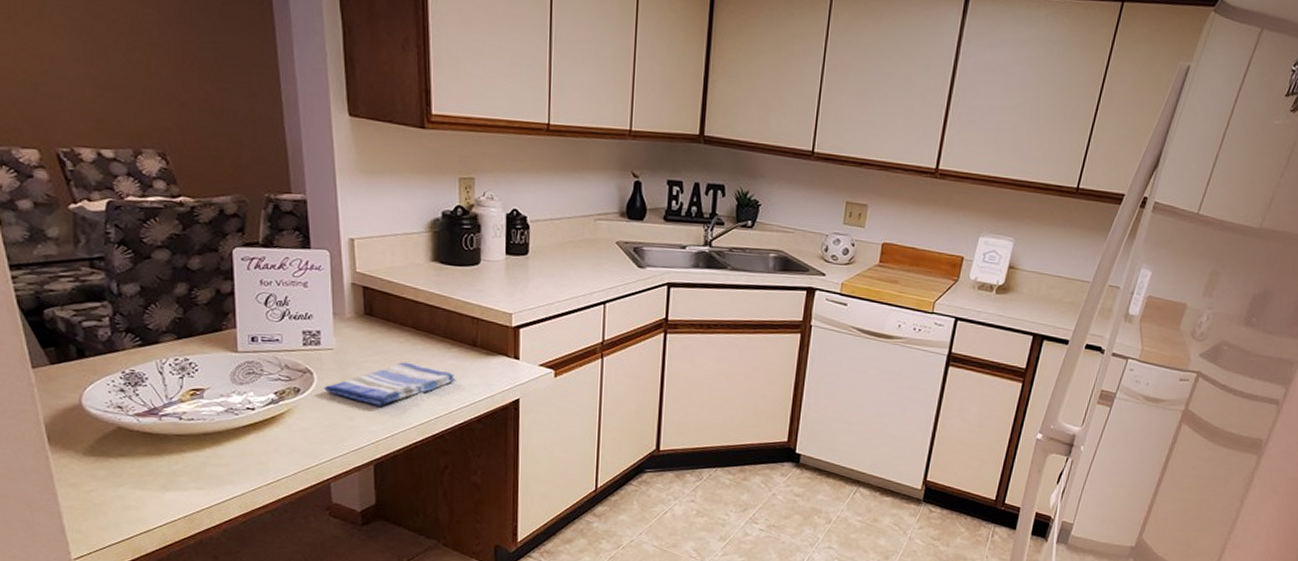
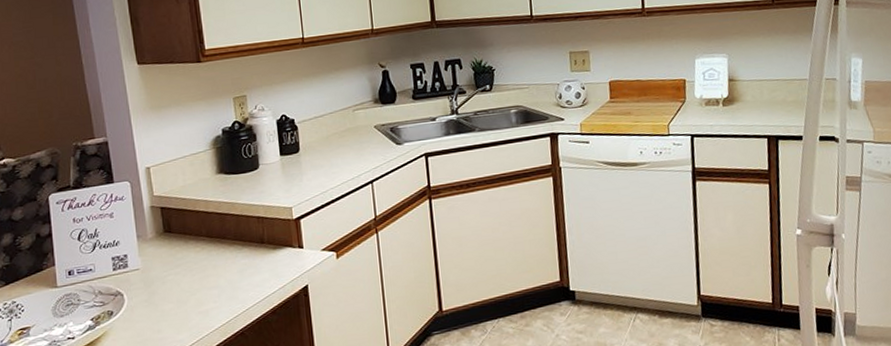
dish towel: present [323,362,456,407] -> none [133,268,249,315]

